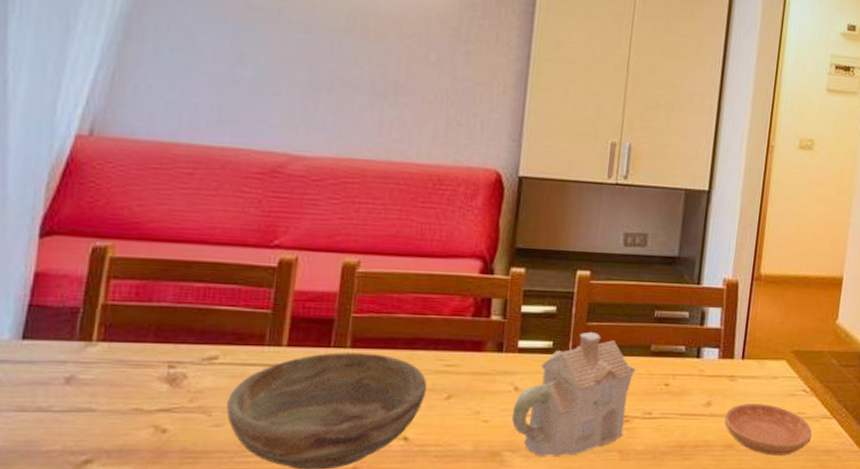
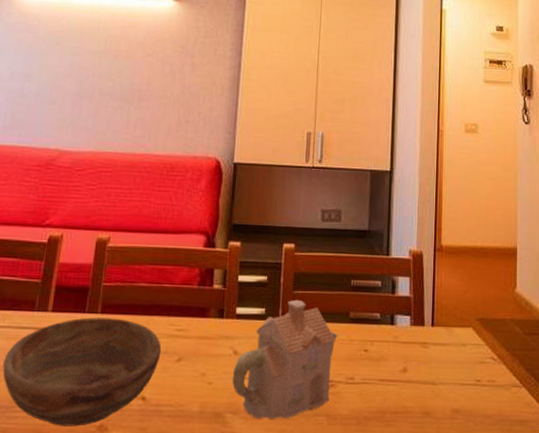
saucer: present [724,404,812,456] -> none [420,370,504,424]

